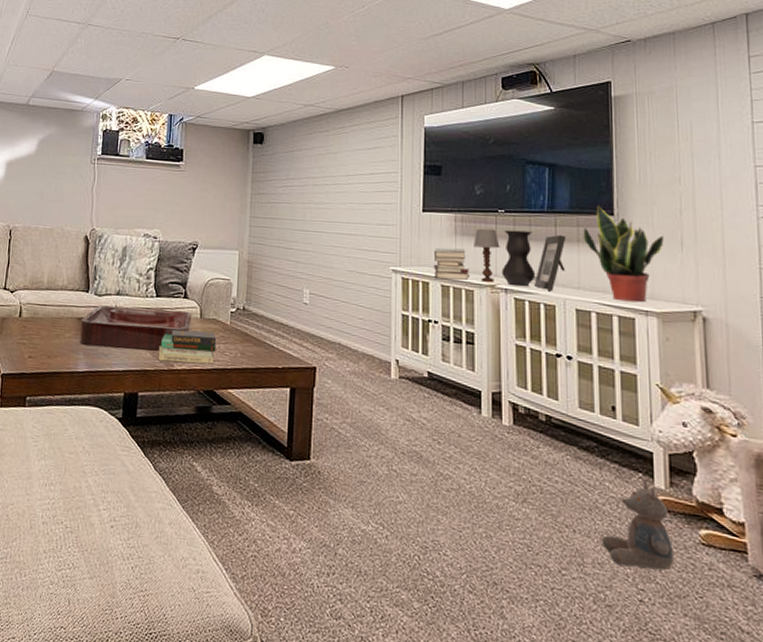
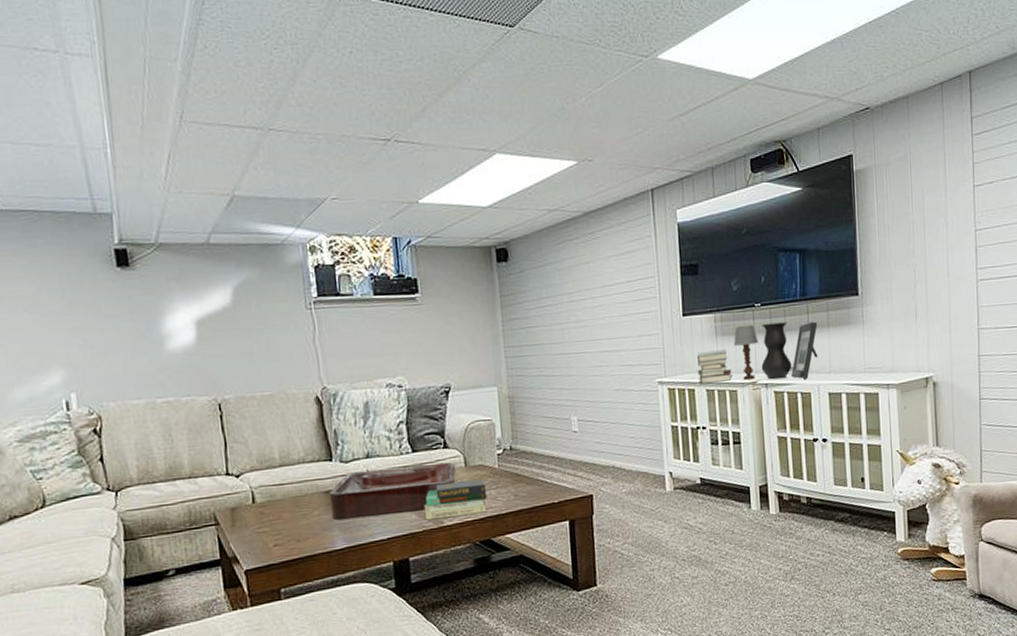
potted plant: present [583,205,664,303] -> none [832,286,901,379]
stuffed animal: present [601,479,674,571] -> none [856,537,912,614]

